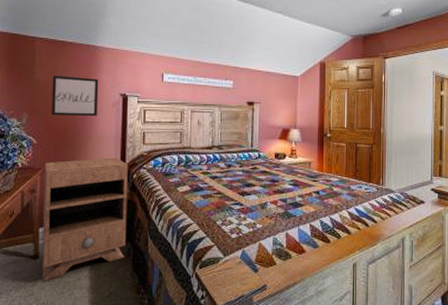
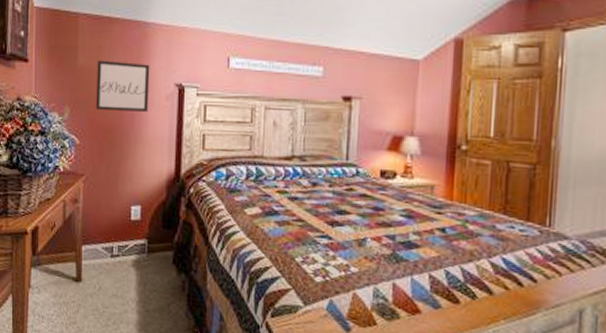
nightstand: present [41,157,128,281] -> none [84,165,184,309]

